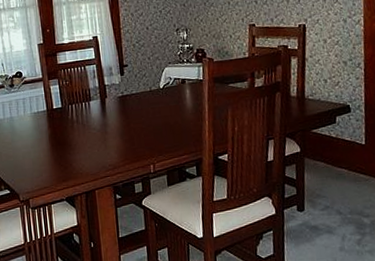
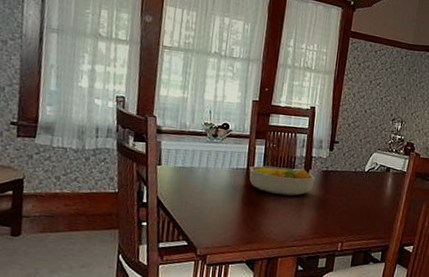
fruit bowl: none [49,99,114,130] -> present [249,165,315,196]

